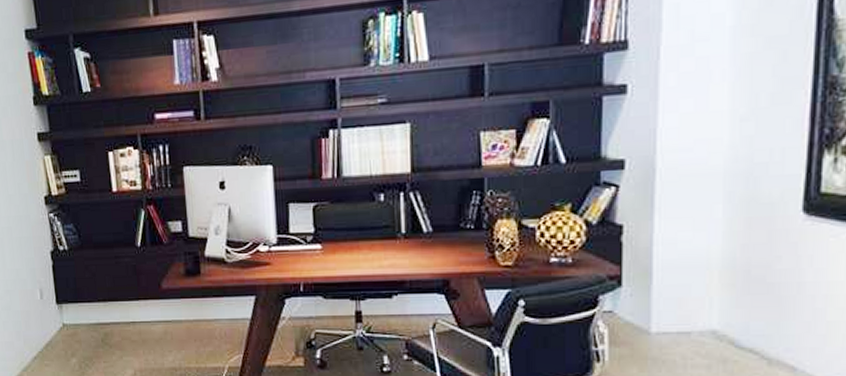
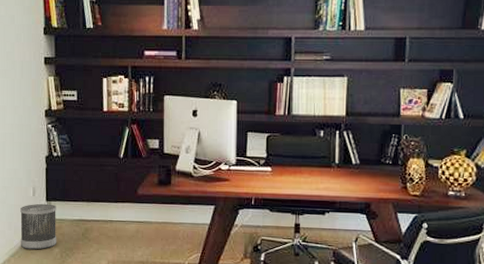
wastebasket: none [28,307,74,361] -> present [20,203,57,250]

